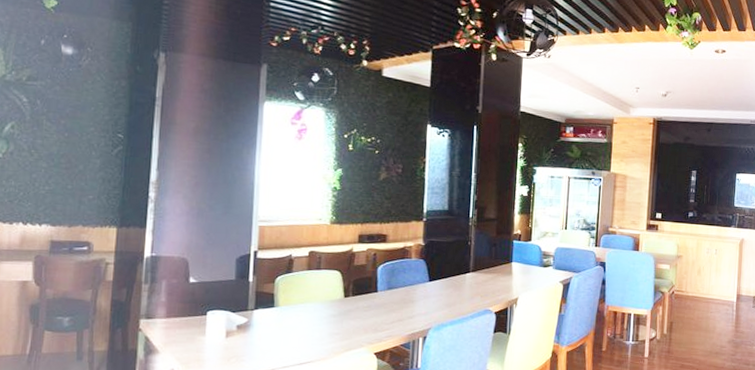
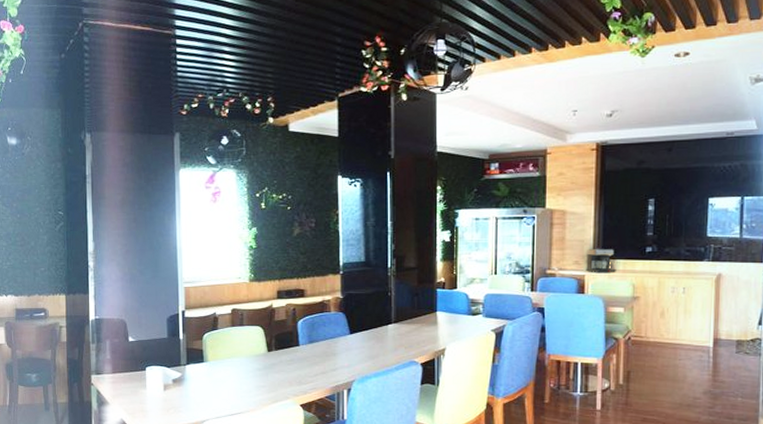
coffee maker: none [641,210,665,234] -> present [586,248,616,273]

